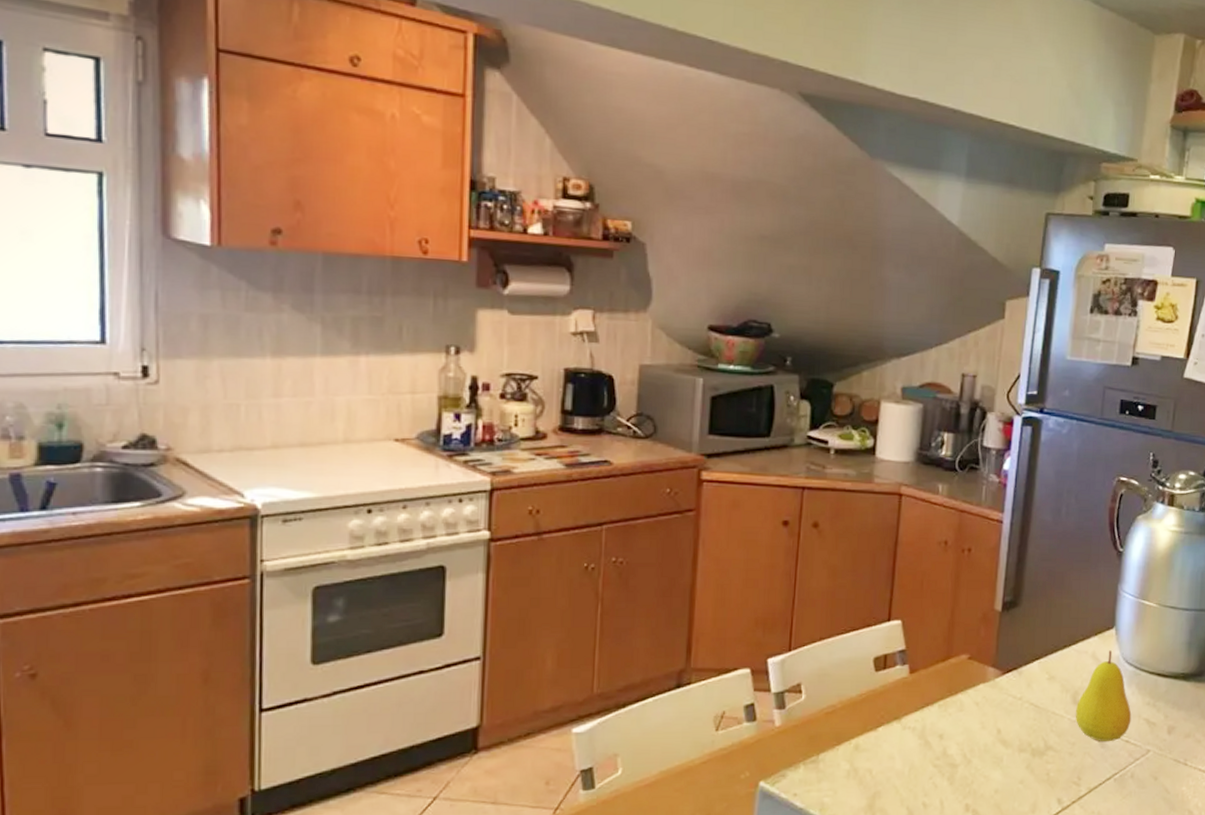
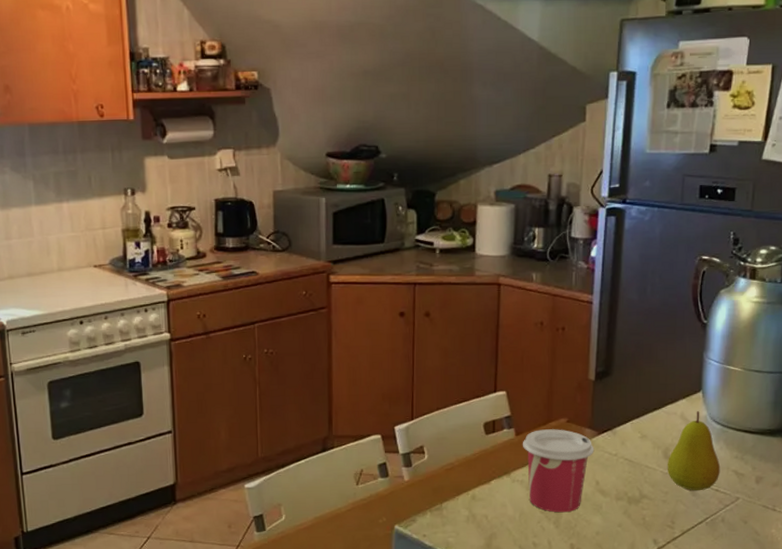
cup: none [916,667,998,767] -> present [522,429,594,513]

